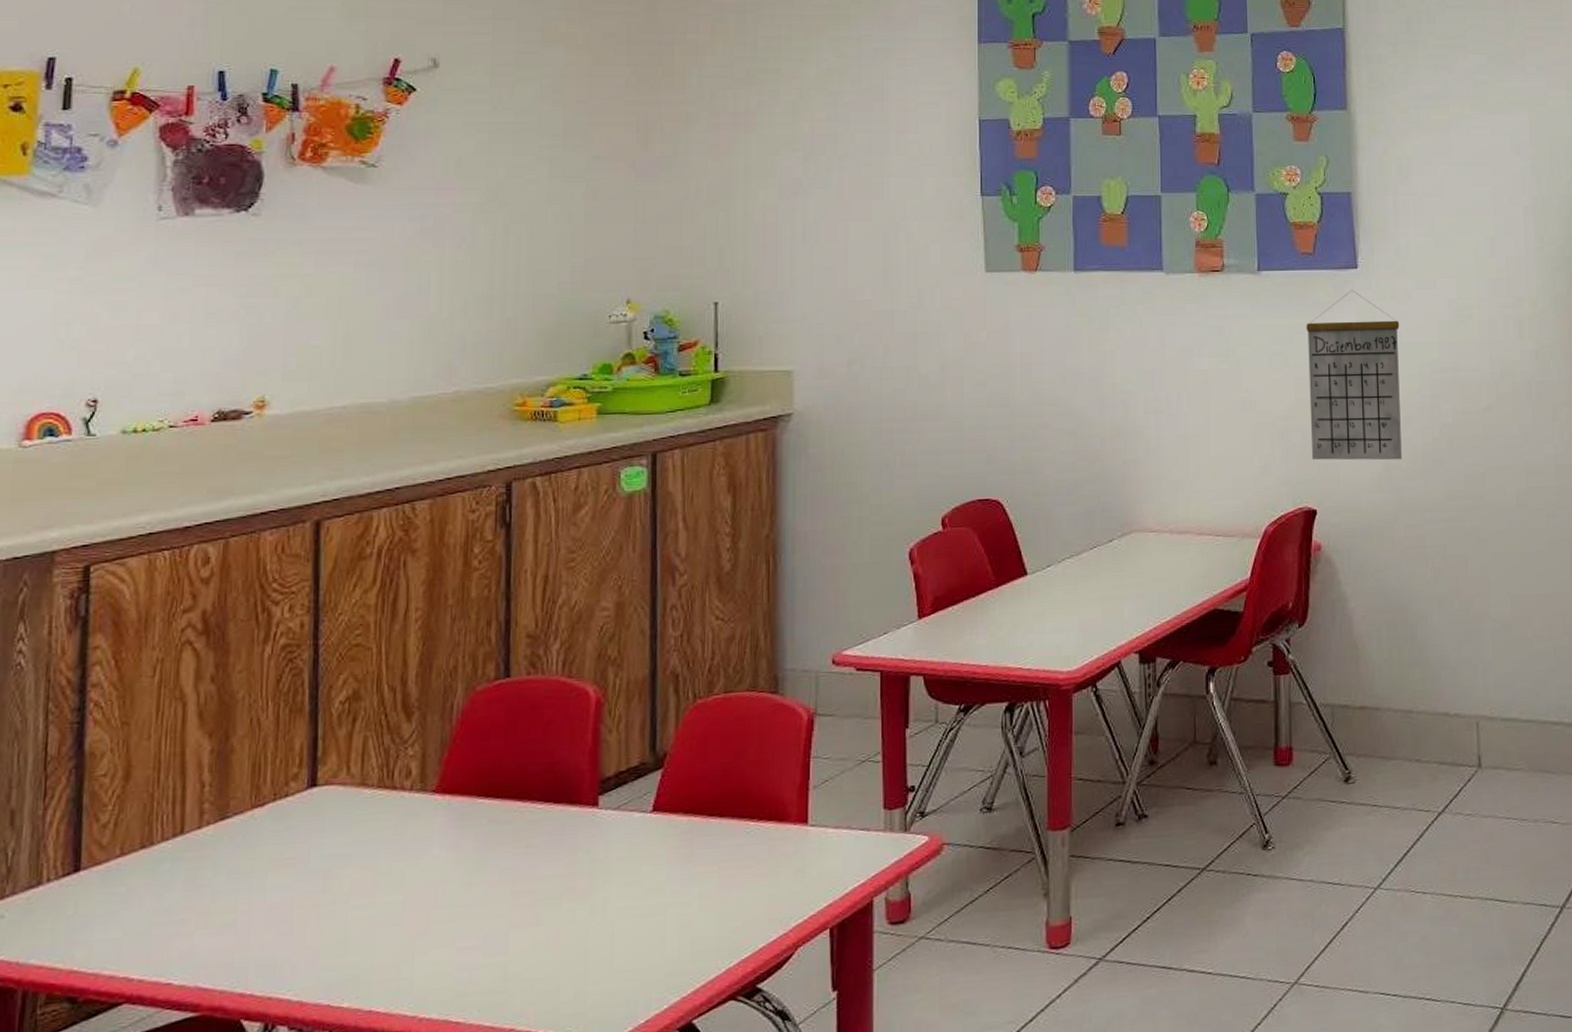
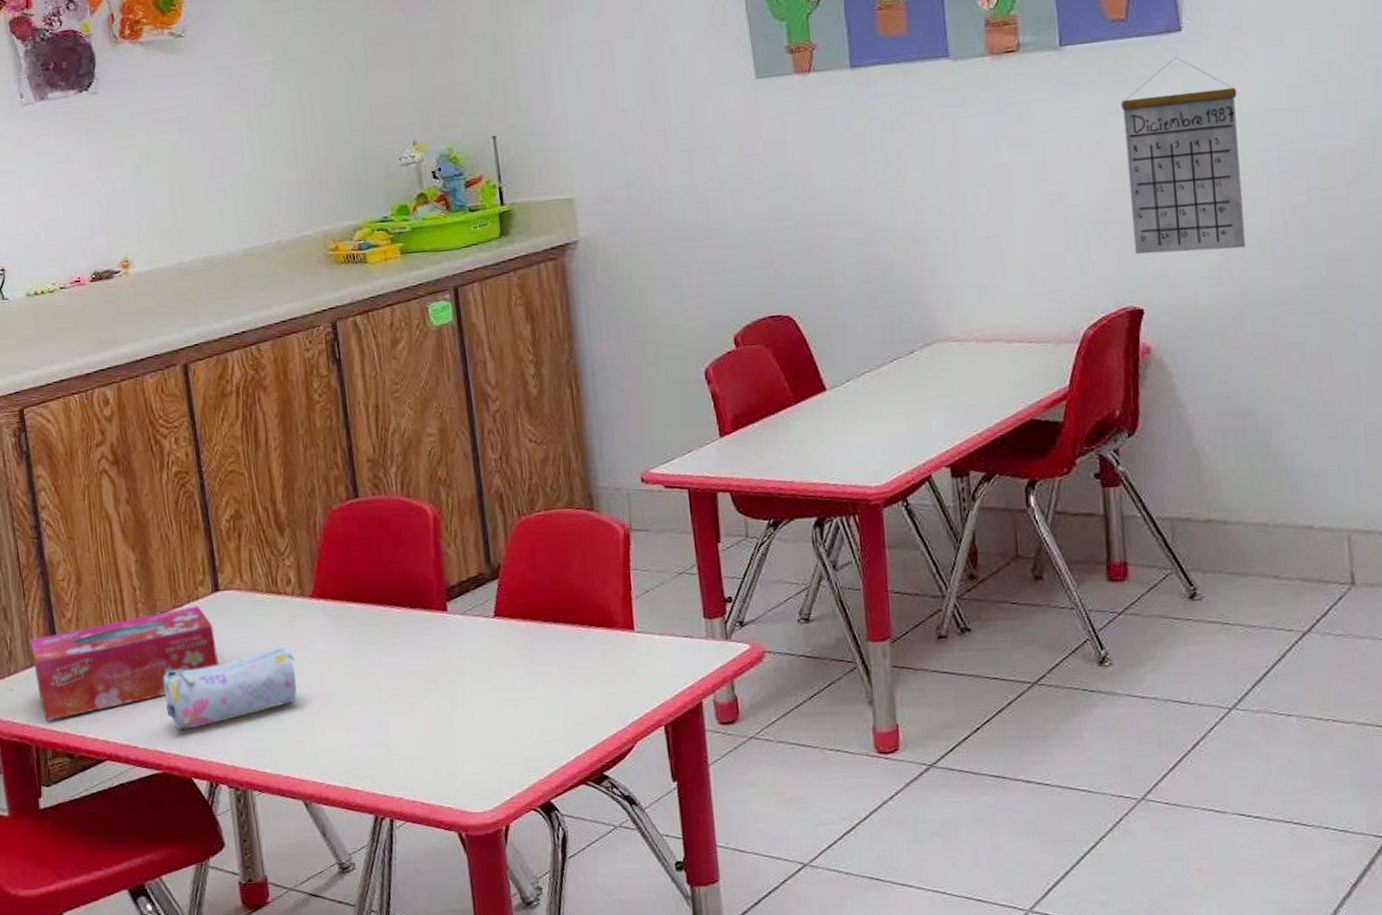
tissue box: none [40,804,302,955] -> present [30,606,218,720]
pencil case: none [220,851,402,959] -> present [163,646,297,729]

